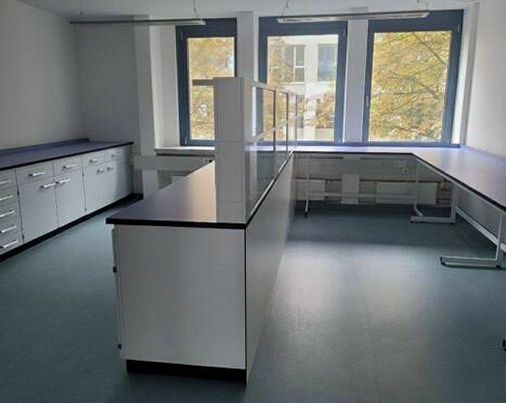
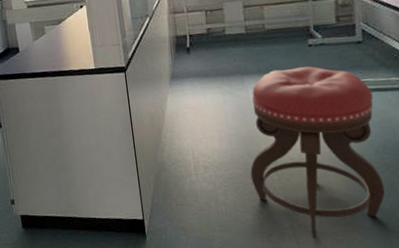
stool: none [347,241,457,393] -> present [250,66,386,238]

